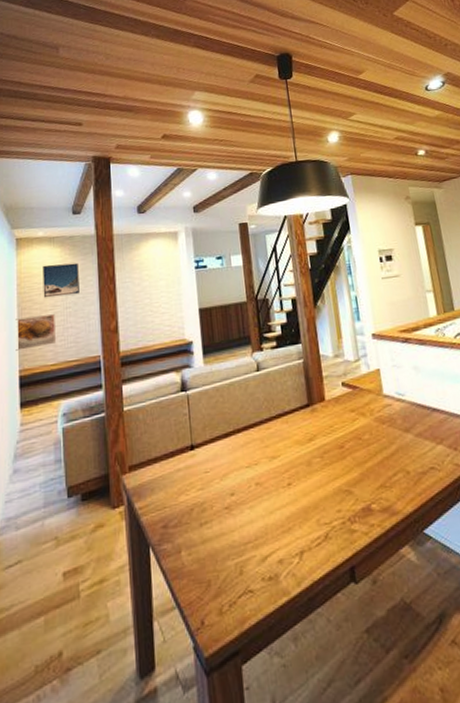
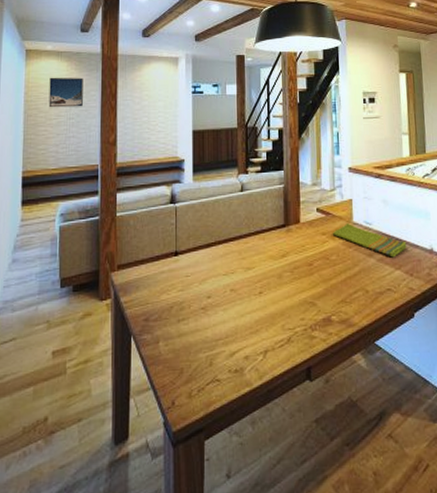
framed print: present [15,314,56,351] -> none [20,123,58,154]
dish towel: none [362,396,447,431] -> present [333,223,407,258]

